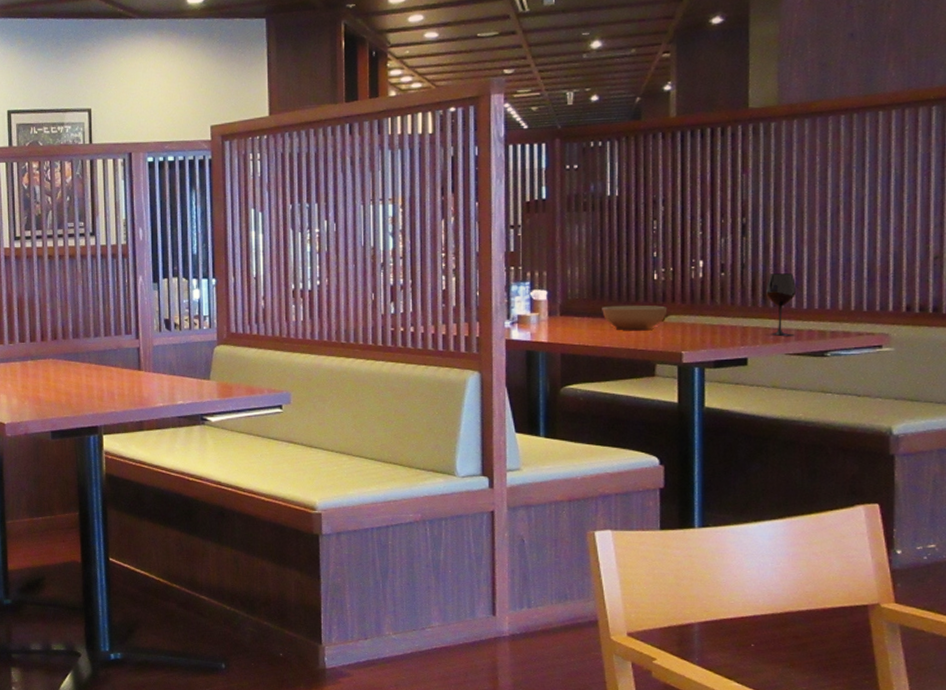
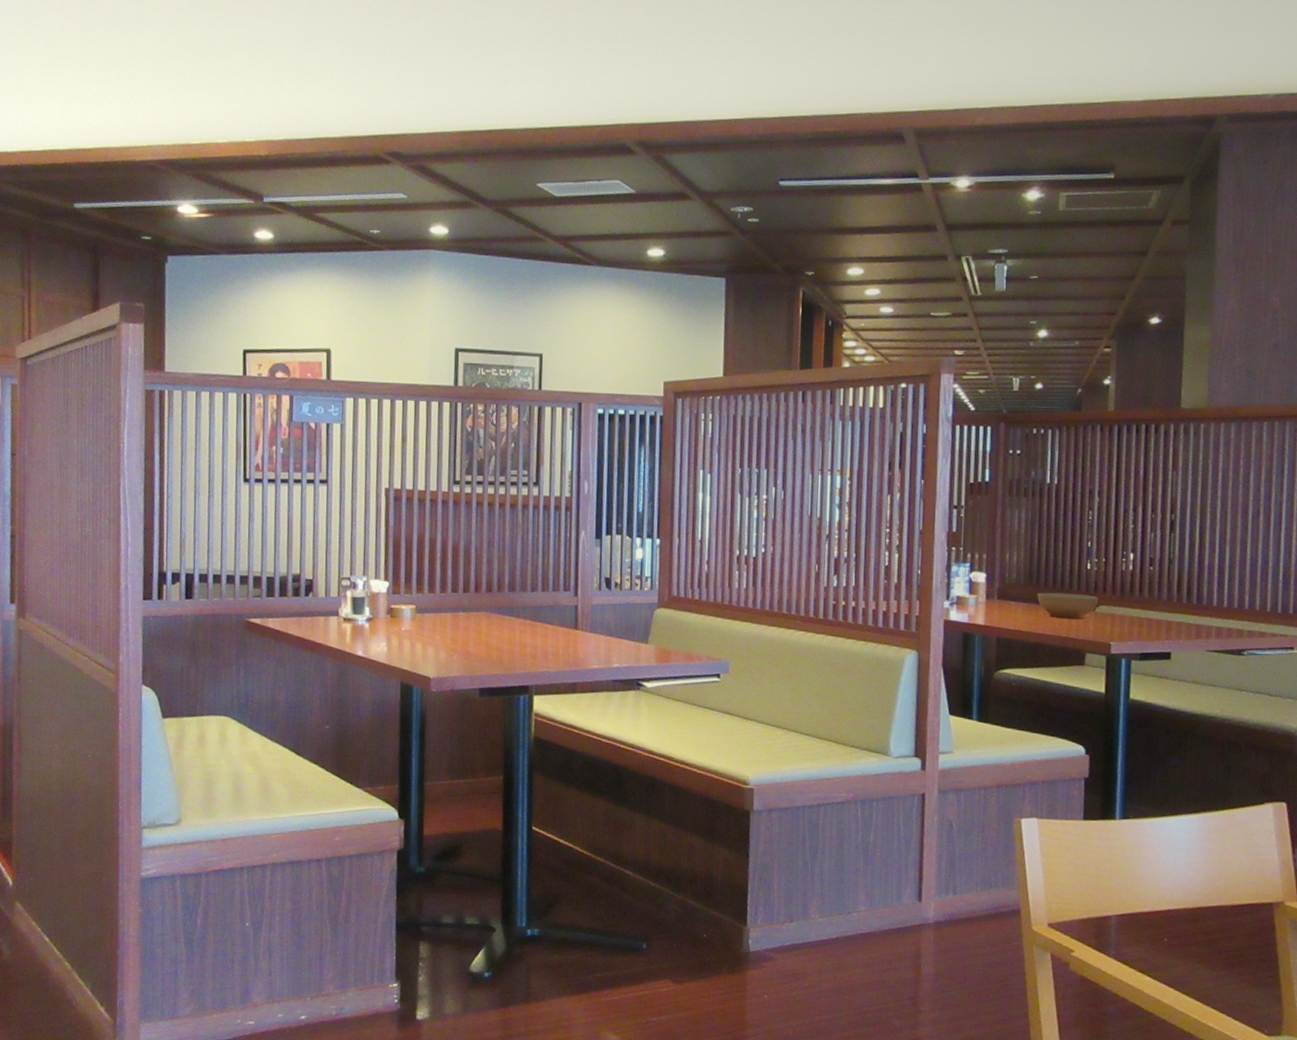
wineglass: present [765,273,797,336] -> none [1188,571,1219,633]

